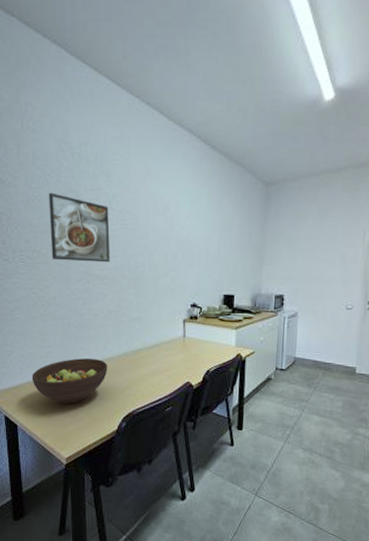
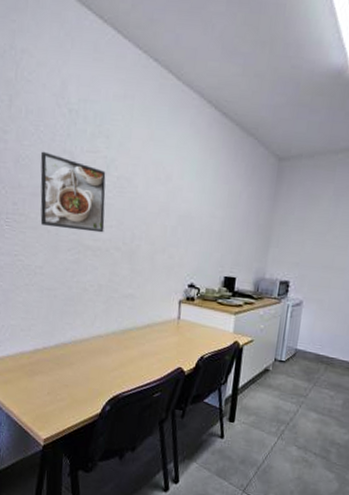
fruit bowl: present [32,358,108,404] -> none [12,334,95,383]

